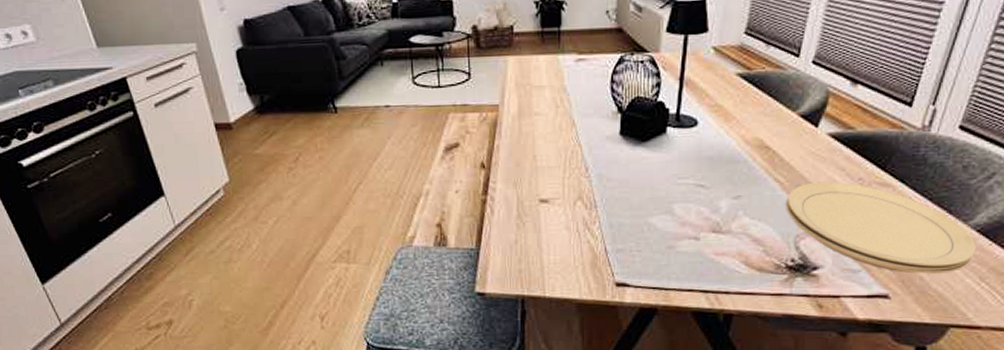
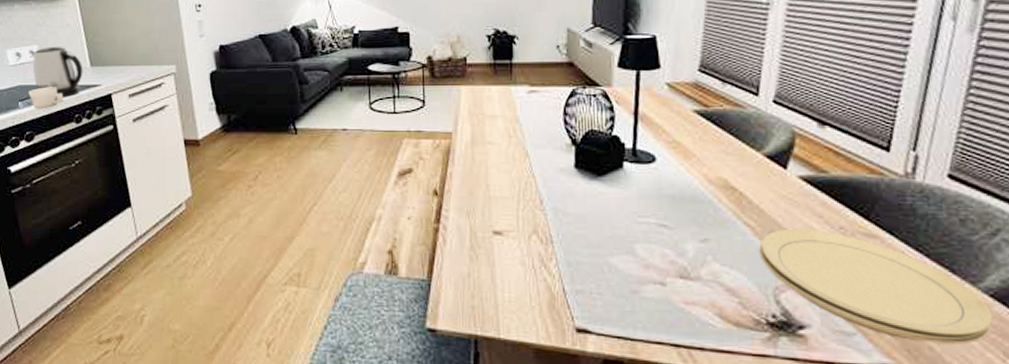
kettle: none [25,25,90,84] -> present [32,46,83,98]
cup: none [28,71,72,97] -> present [28,87,64,109]

